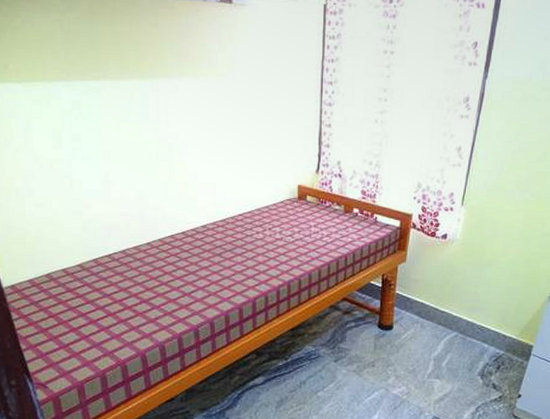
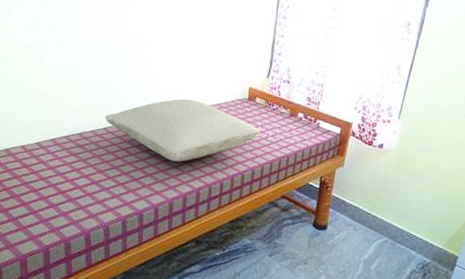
pillow: none [147,204,314,272] -> present [105,98,260,162]

